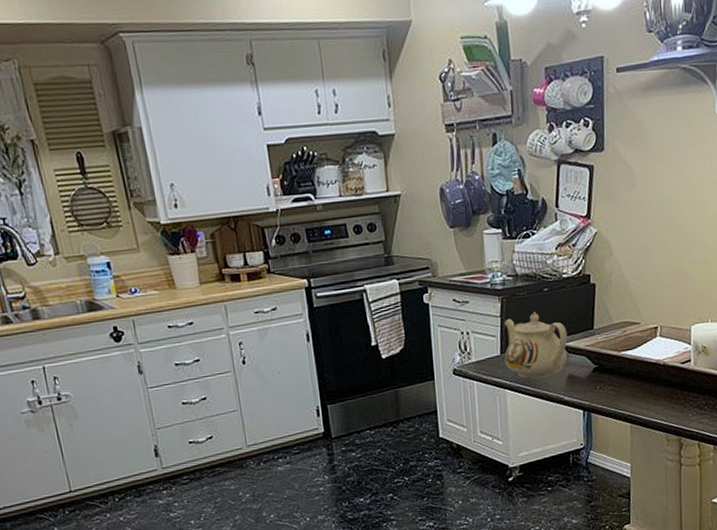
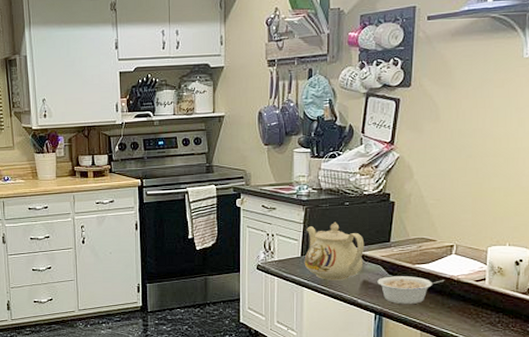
legume: none [583,364,651,397] -> present [377,276,445,305]

